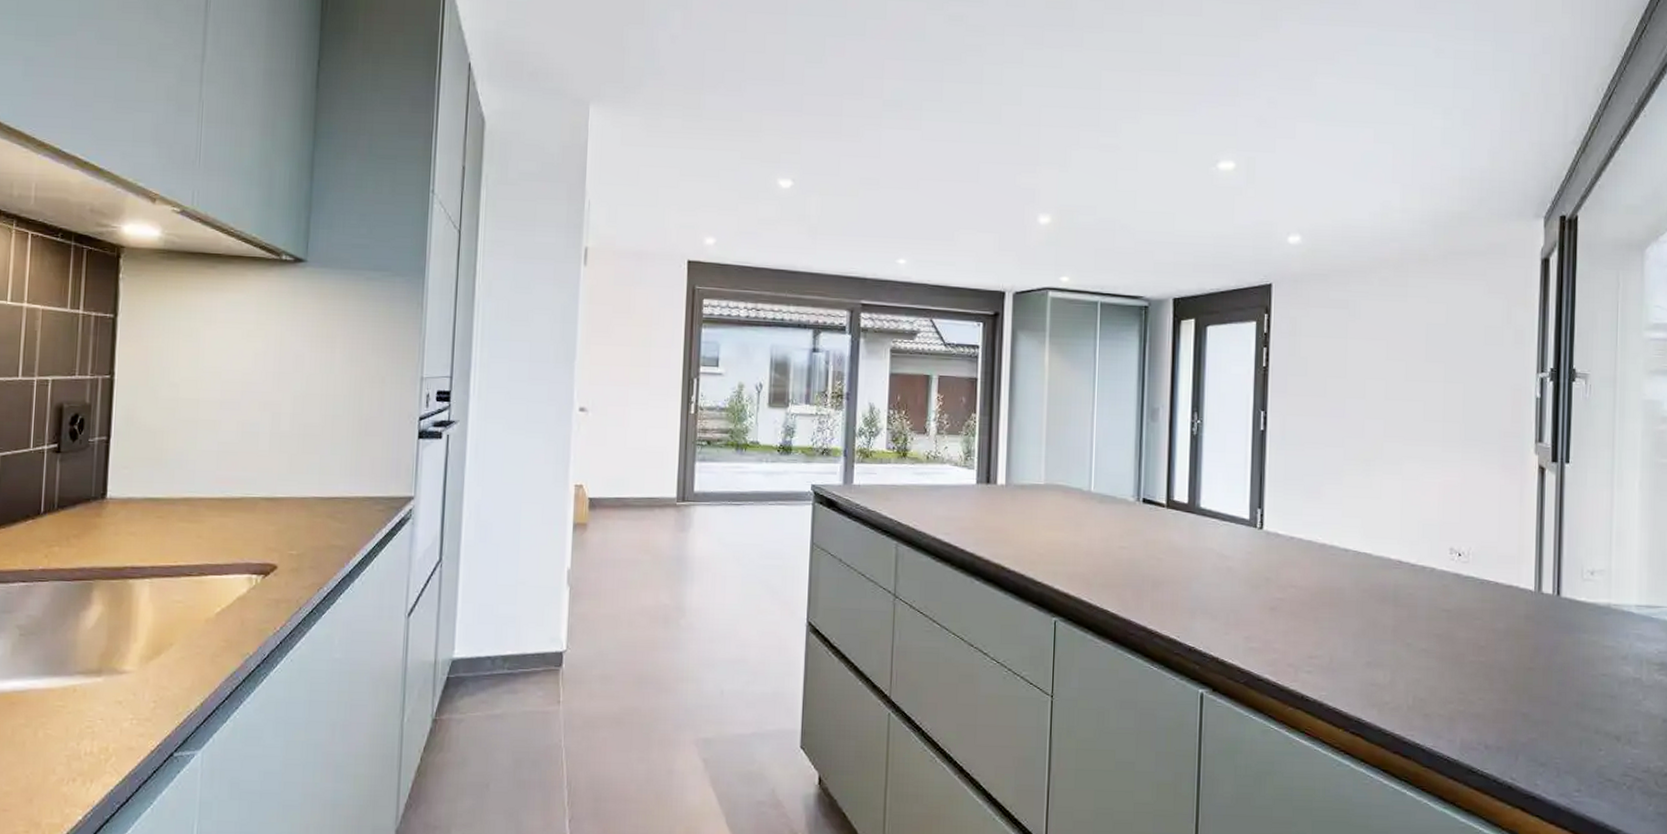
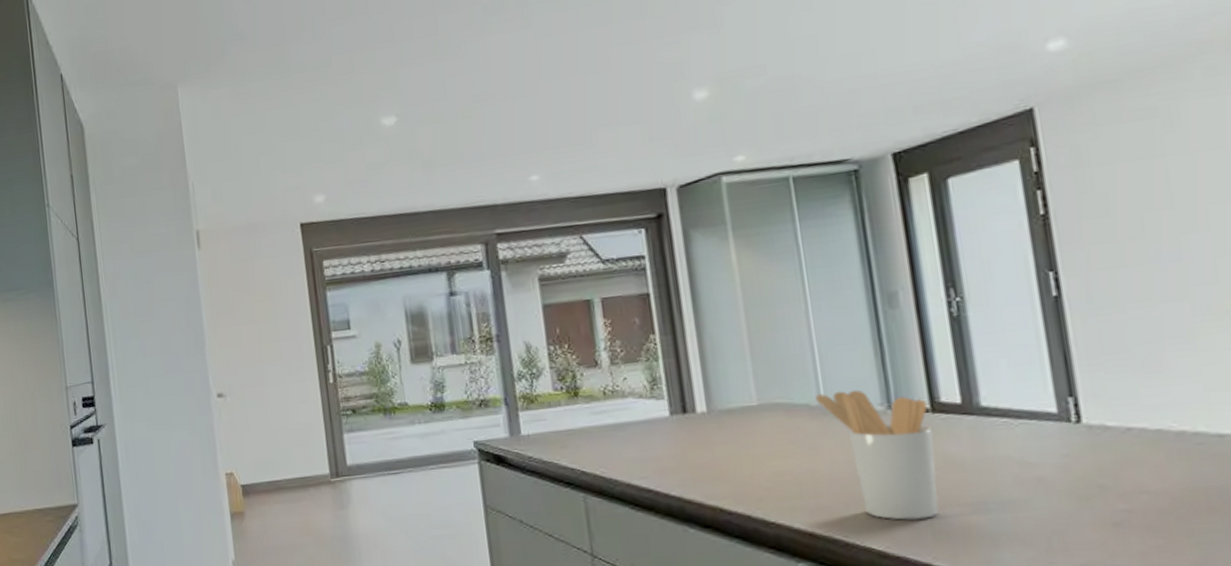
utensil holder: none [1087,481,1165,591] -> present [815,389,939,520]

